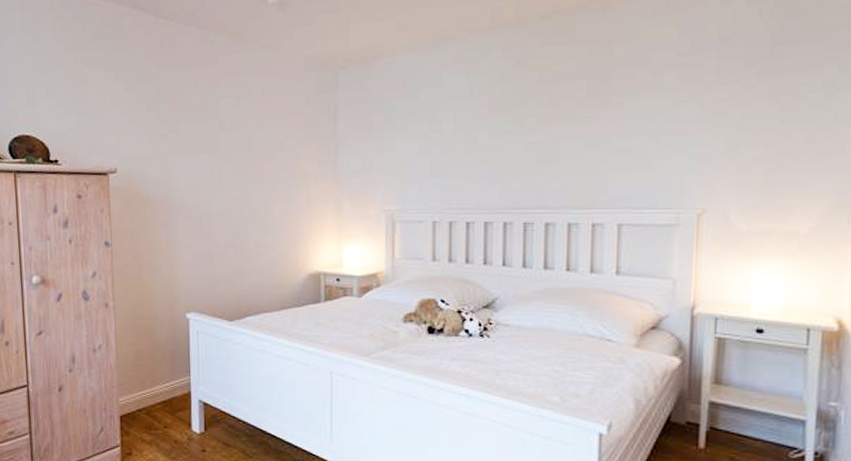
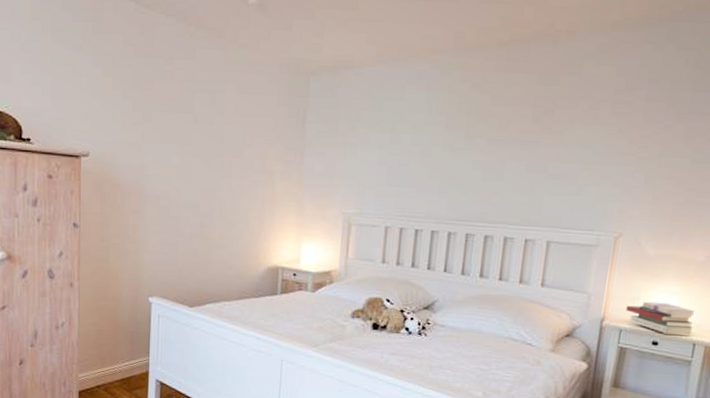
books: none [720,283,805,321] -> present [626,301,695,337]

